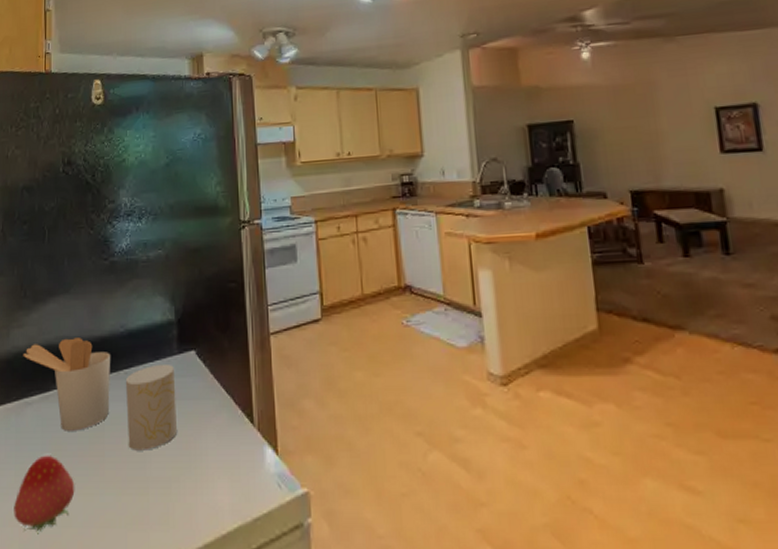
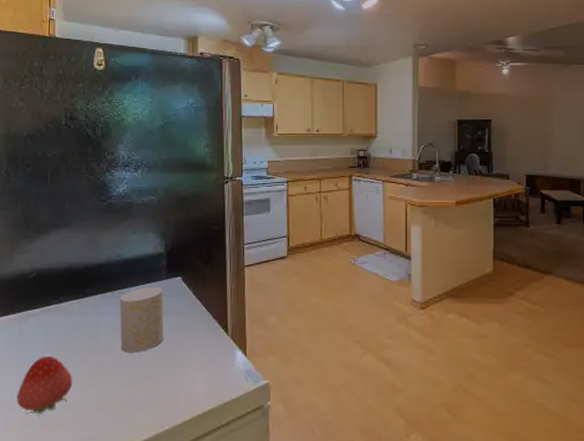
utensil holder: present [23,338,111,431] -> none [26,263,107,337]

